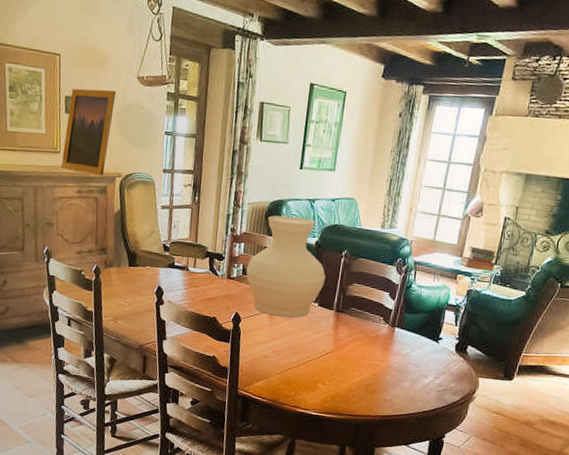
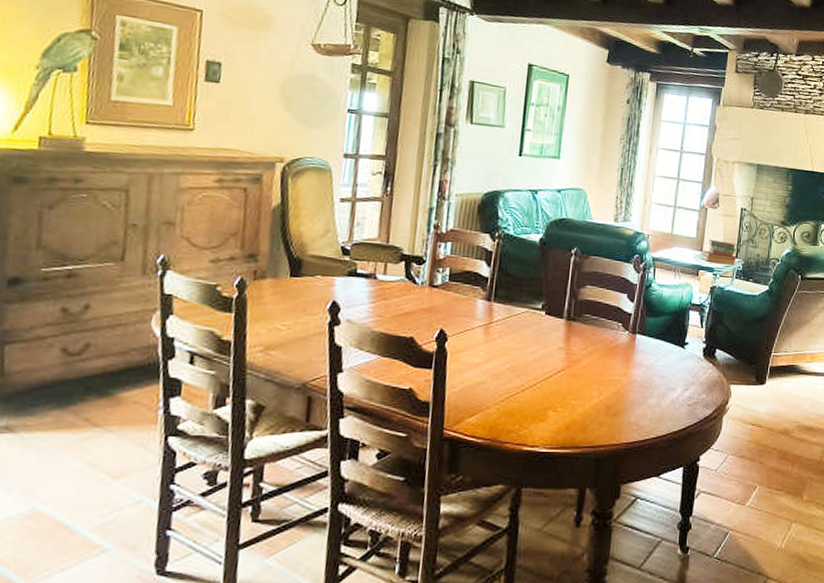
picture frame: present [60,88,116,176] -> none [193,52,282,161]
vase: present [246,215,326,318] -> none [453,208,553,331]

